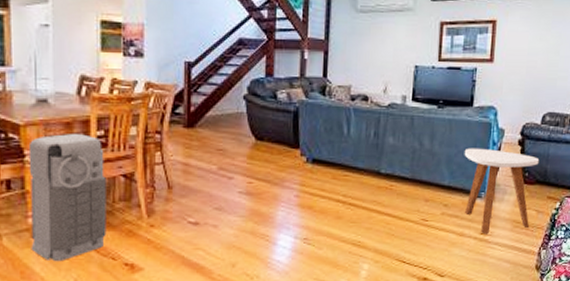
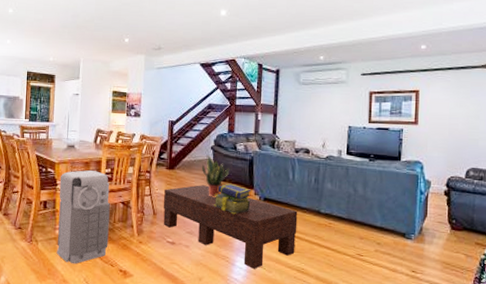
coffee table: none [180,146,354,247] -> present [163,185,298,269]
potted plant: none [231,106,269,162] -> present [201,154,230,197]
stack of books: none [248,142,296,182] -> present [213,183,251,215]
side table: present [464,148,540,235] -> none [394,195,466,273]

